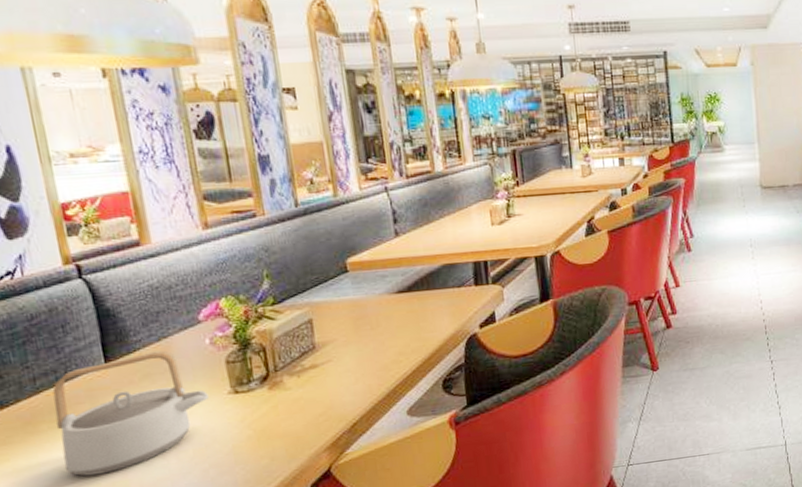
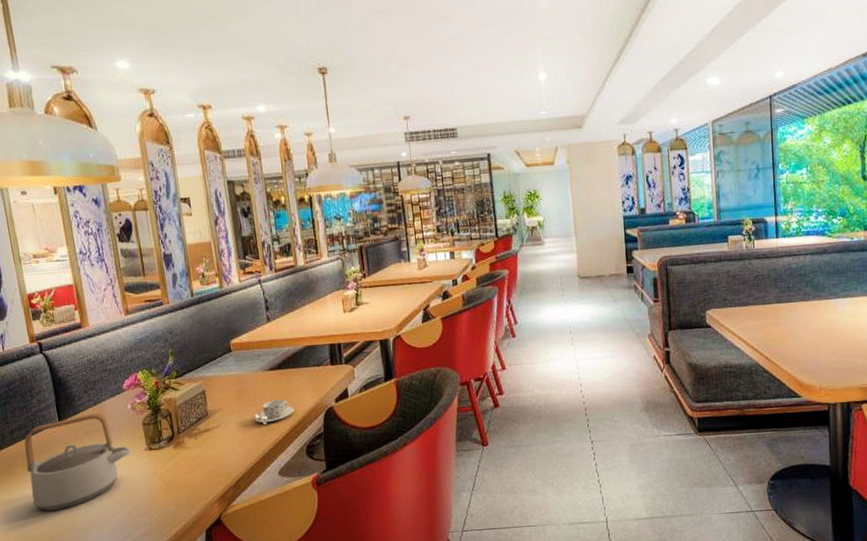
teacup: none [376,327,428,357] -> present [254,399,294,425]

